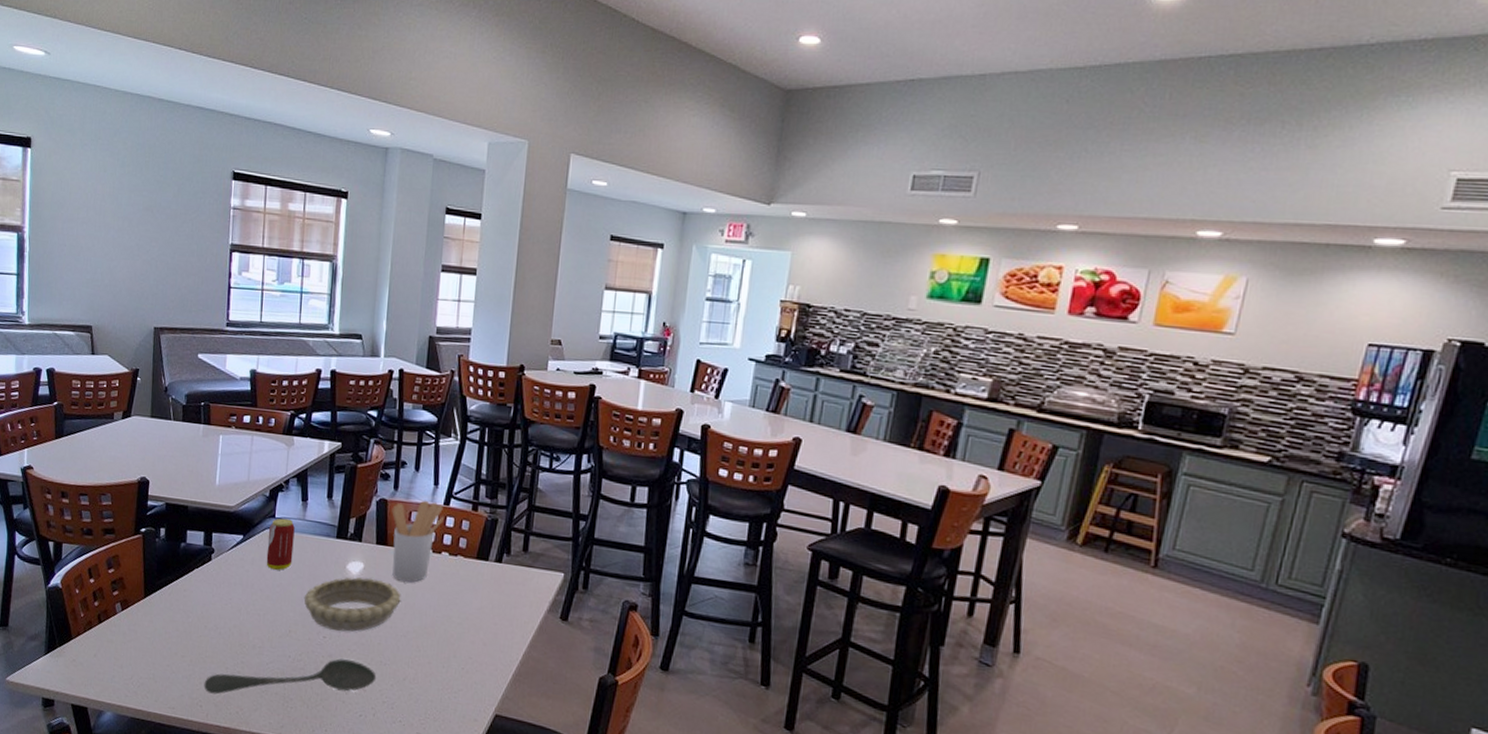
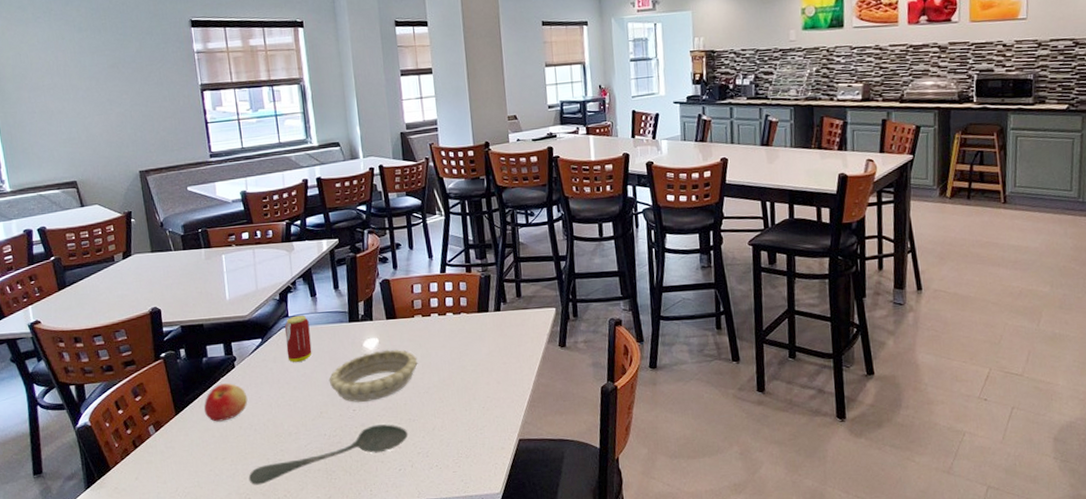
apple: none [172,574,218,616] -> present [204,383,248,422]
utensil holder: present [392,500,444,583] -> none [395,272,443,346]

